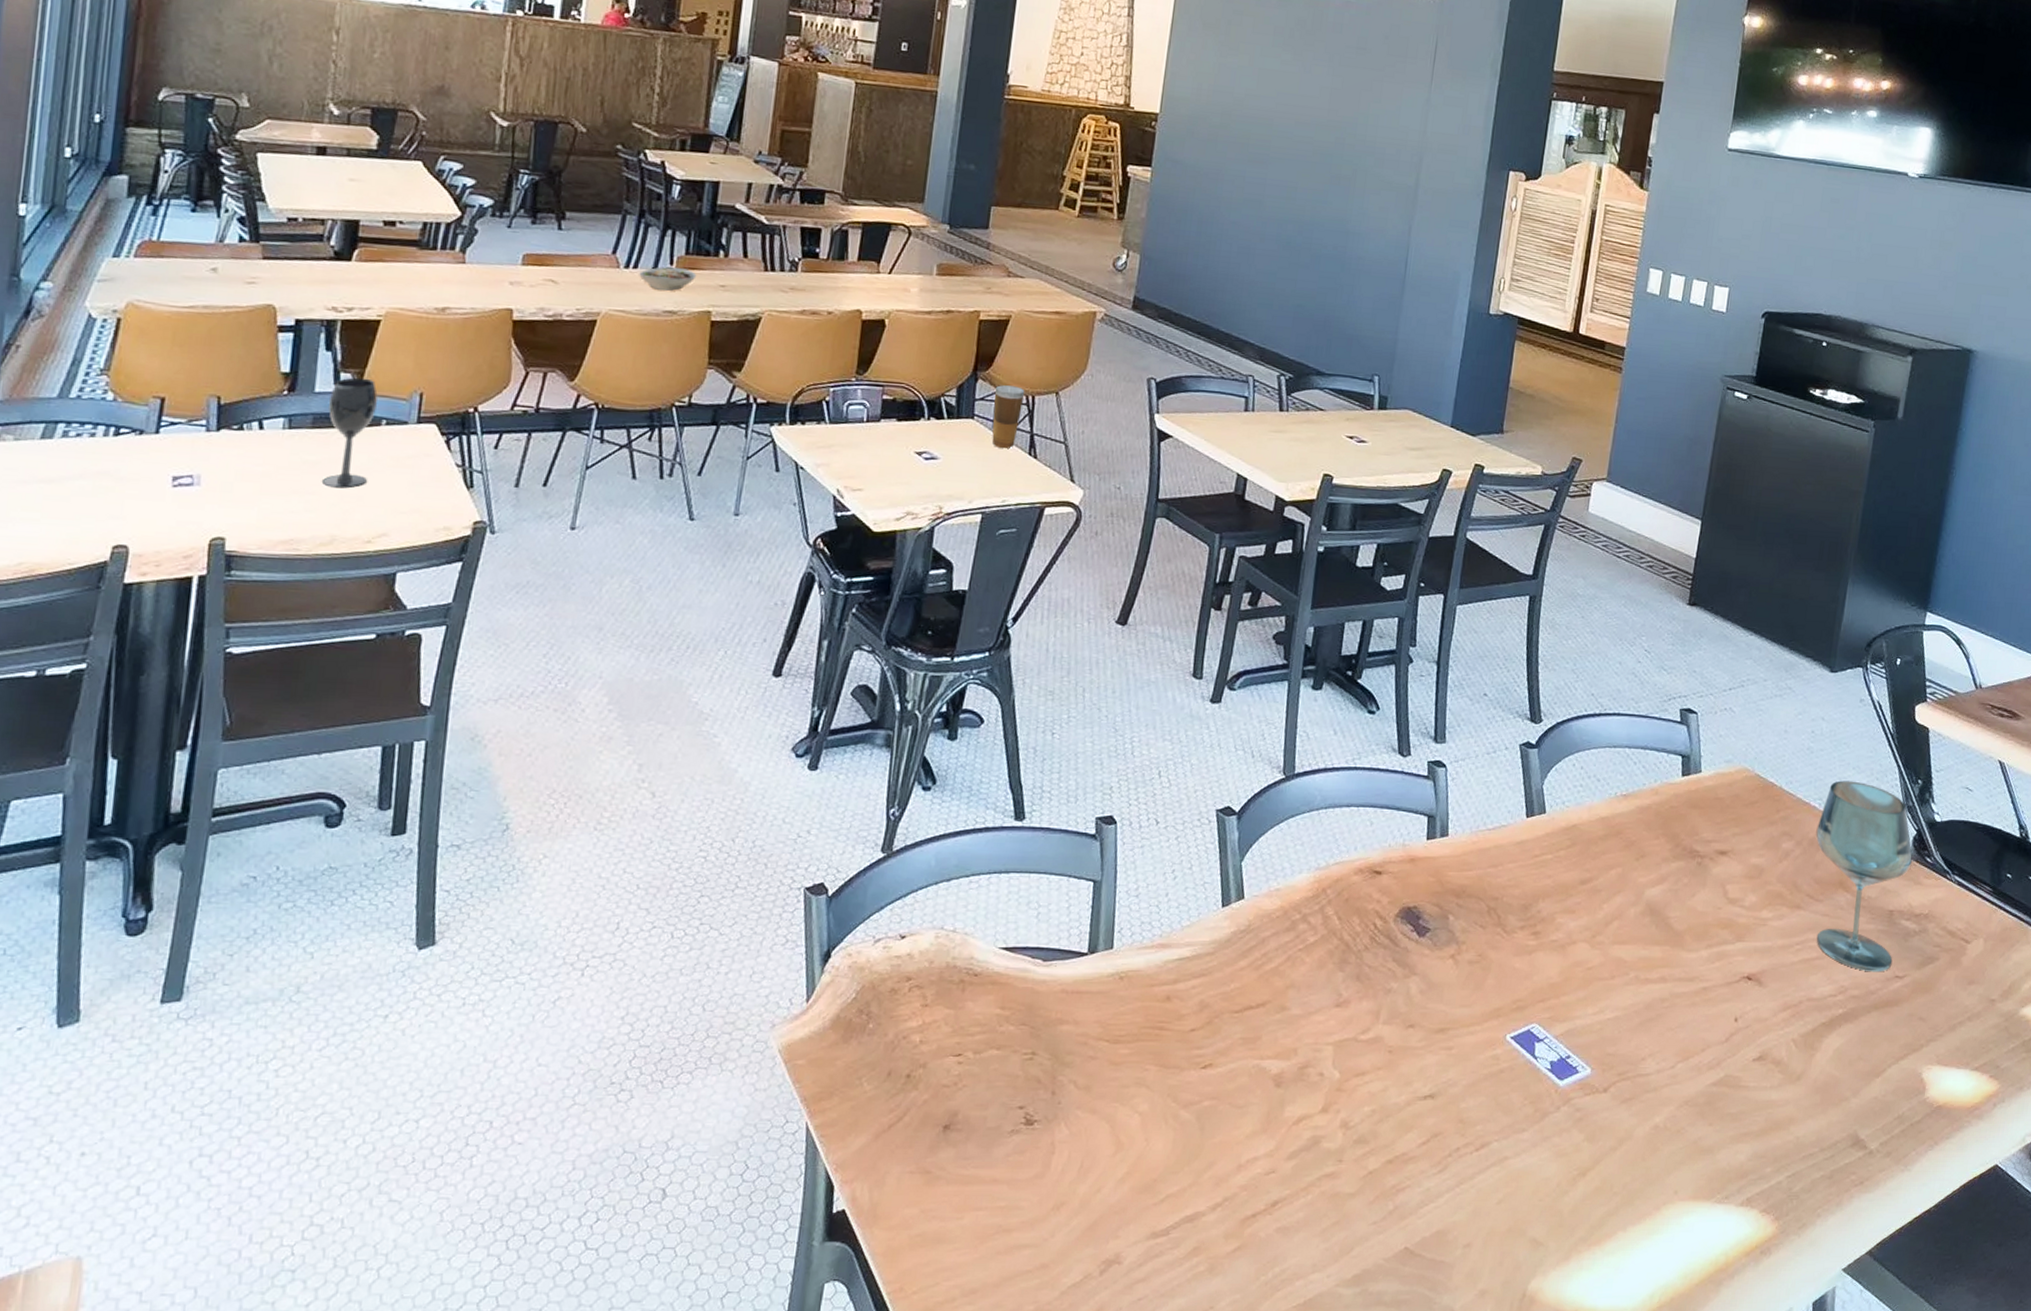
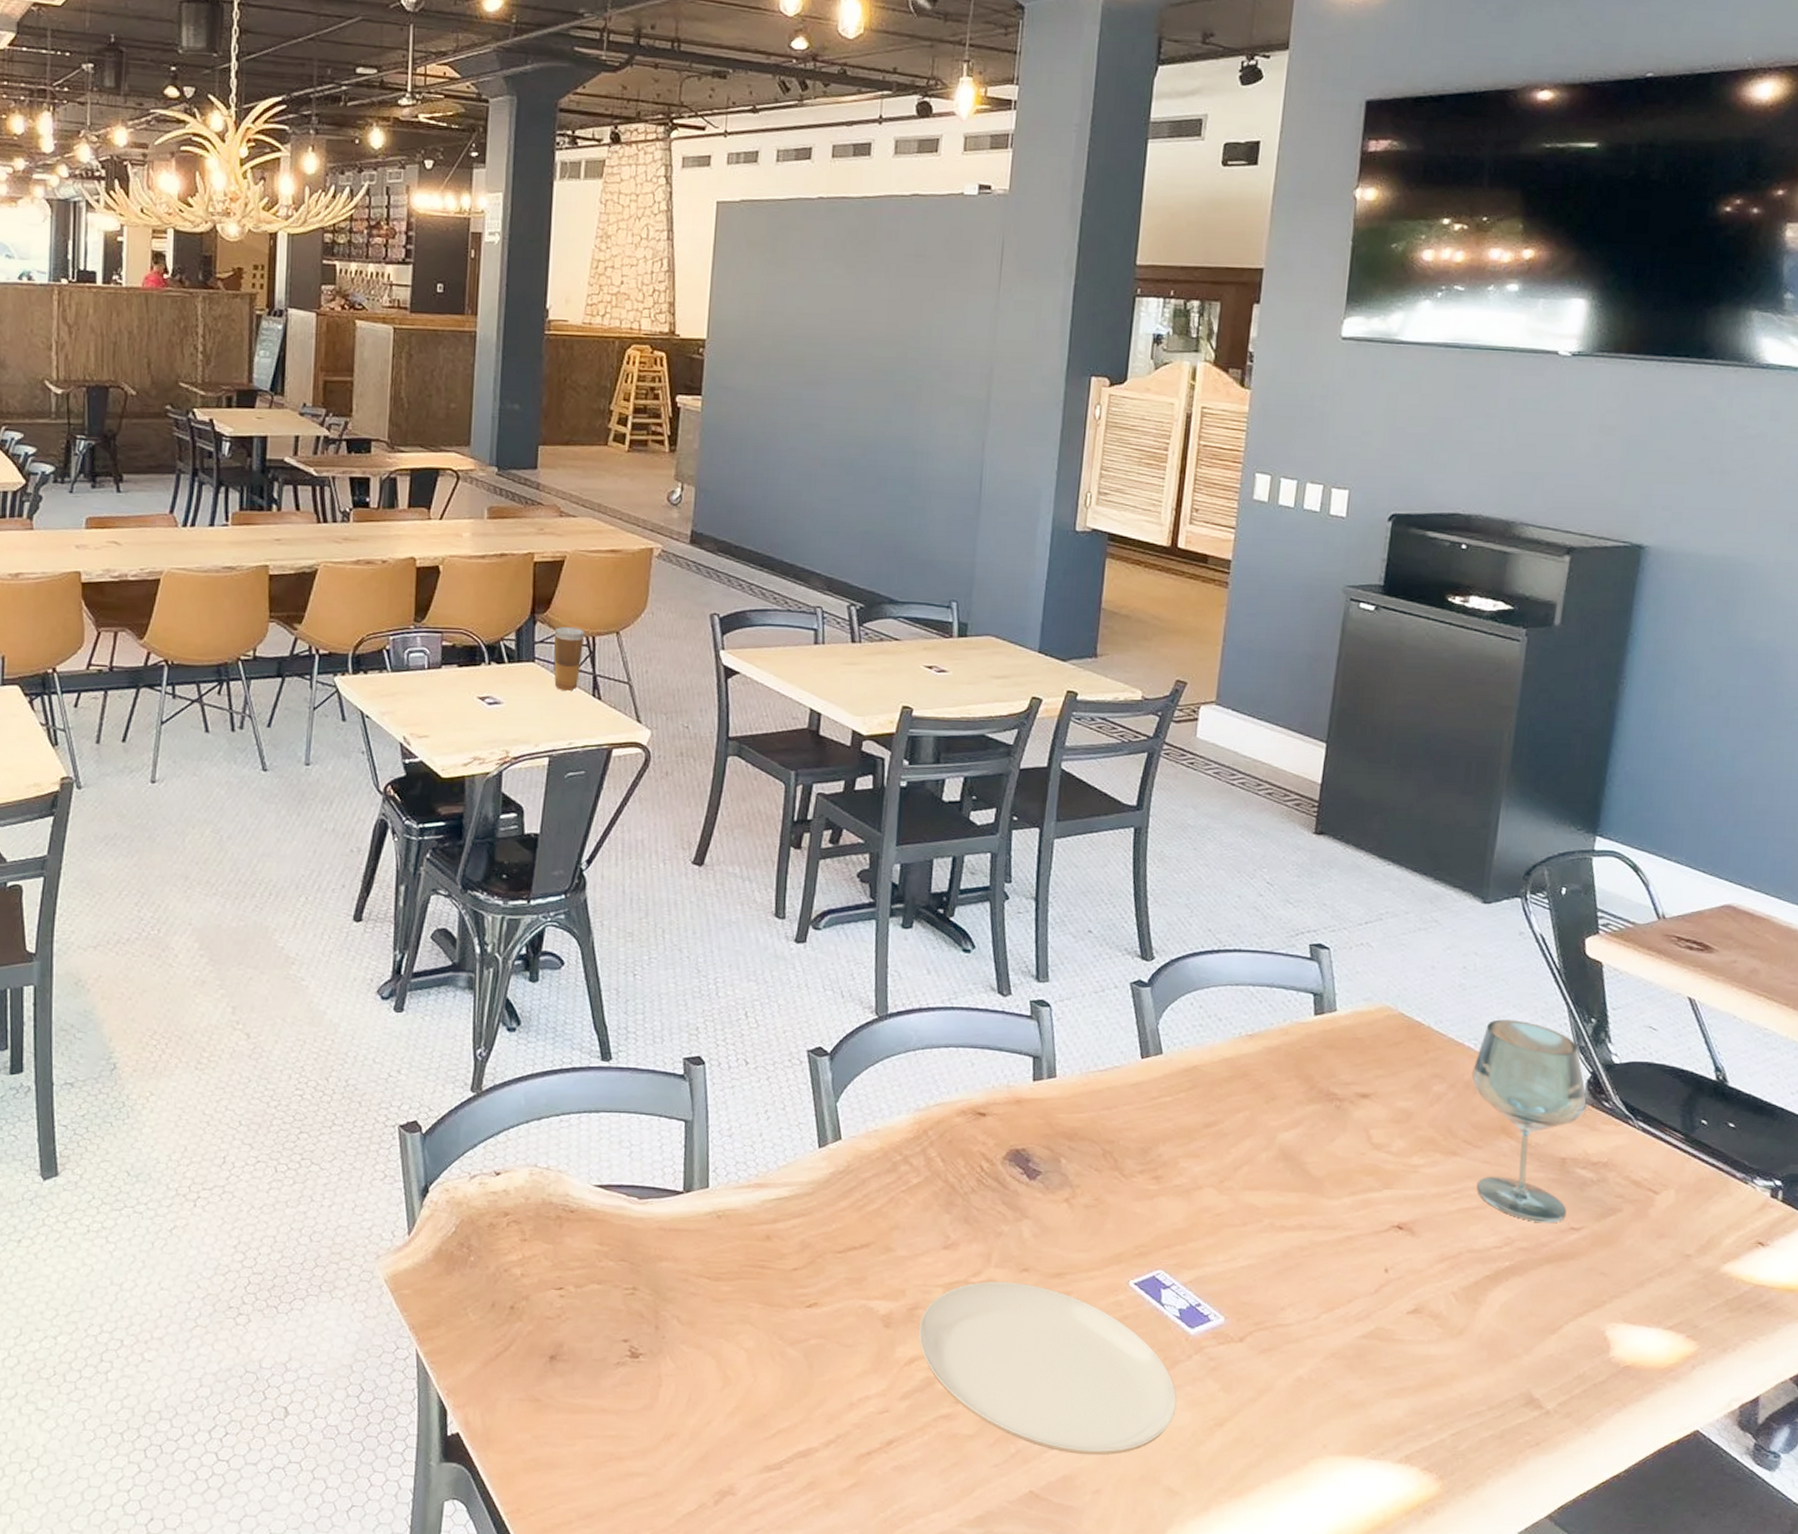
salad: present [639,267,697,292] -> none [197,523,252,548]
plate: none [1307,1039,1545,1209] -> present [919,1282,1177,1456]

